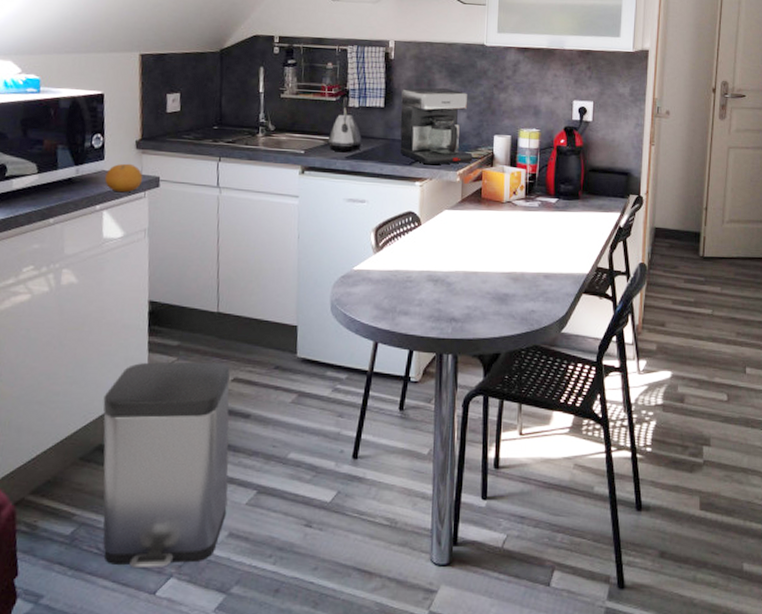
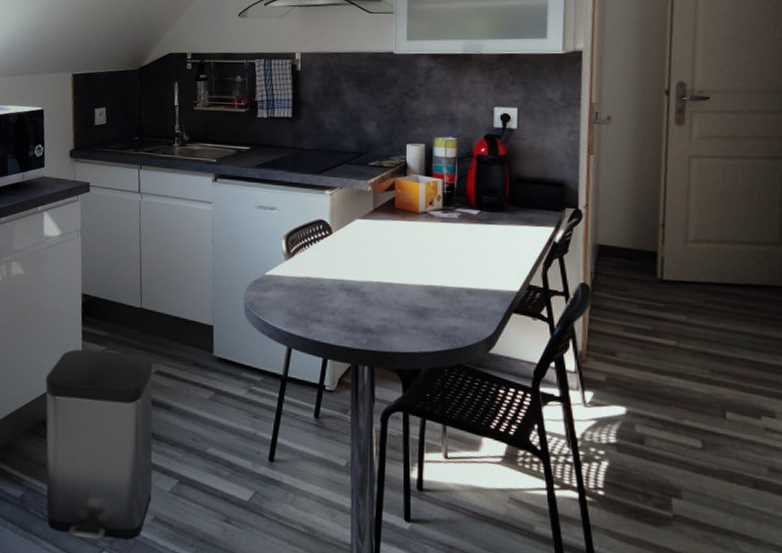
fruit: present [105,163,143,193] -> none [45,170,76,196]
kettle: present [327,96,363,153] -> none [238,107,272,162]
coffee maker: present [399,87,473,165] -> none [308,97,385,174]

